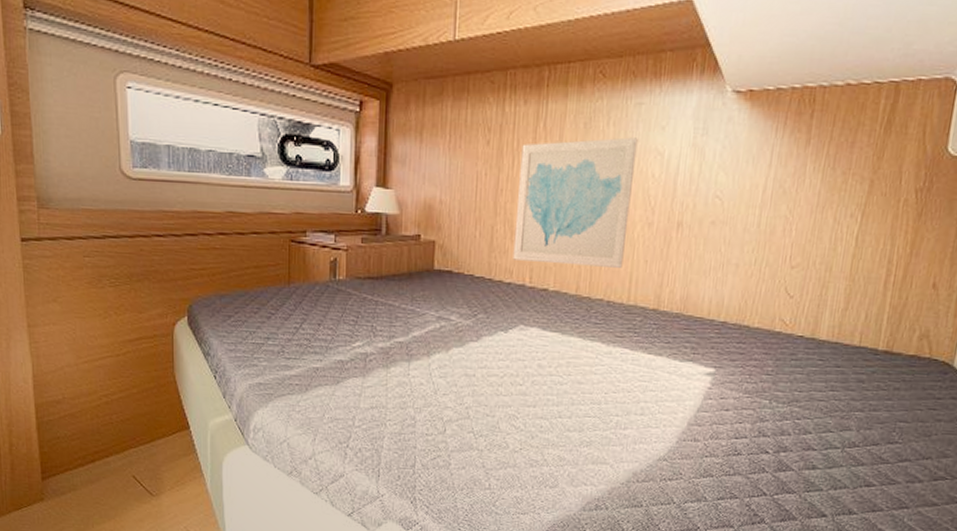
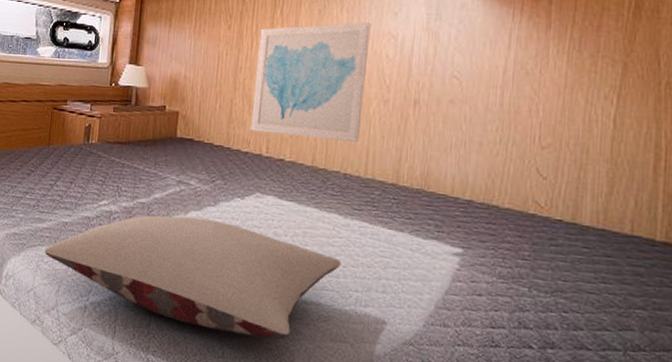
pillow: none [295,353,603,467] -> present [44,215,341,338]

